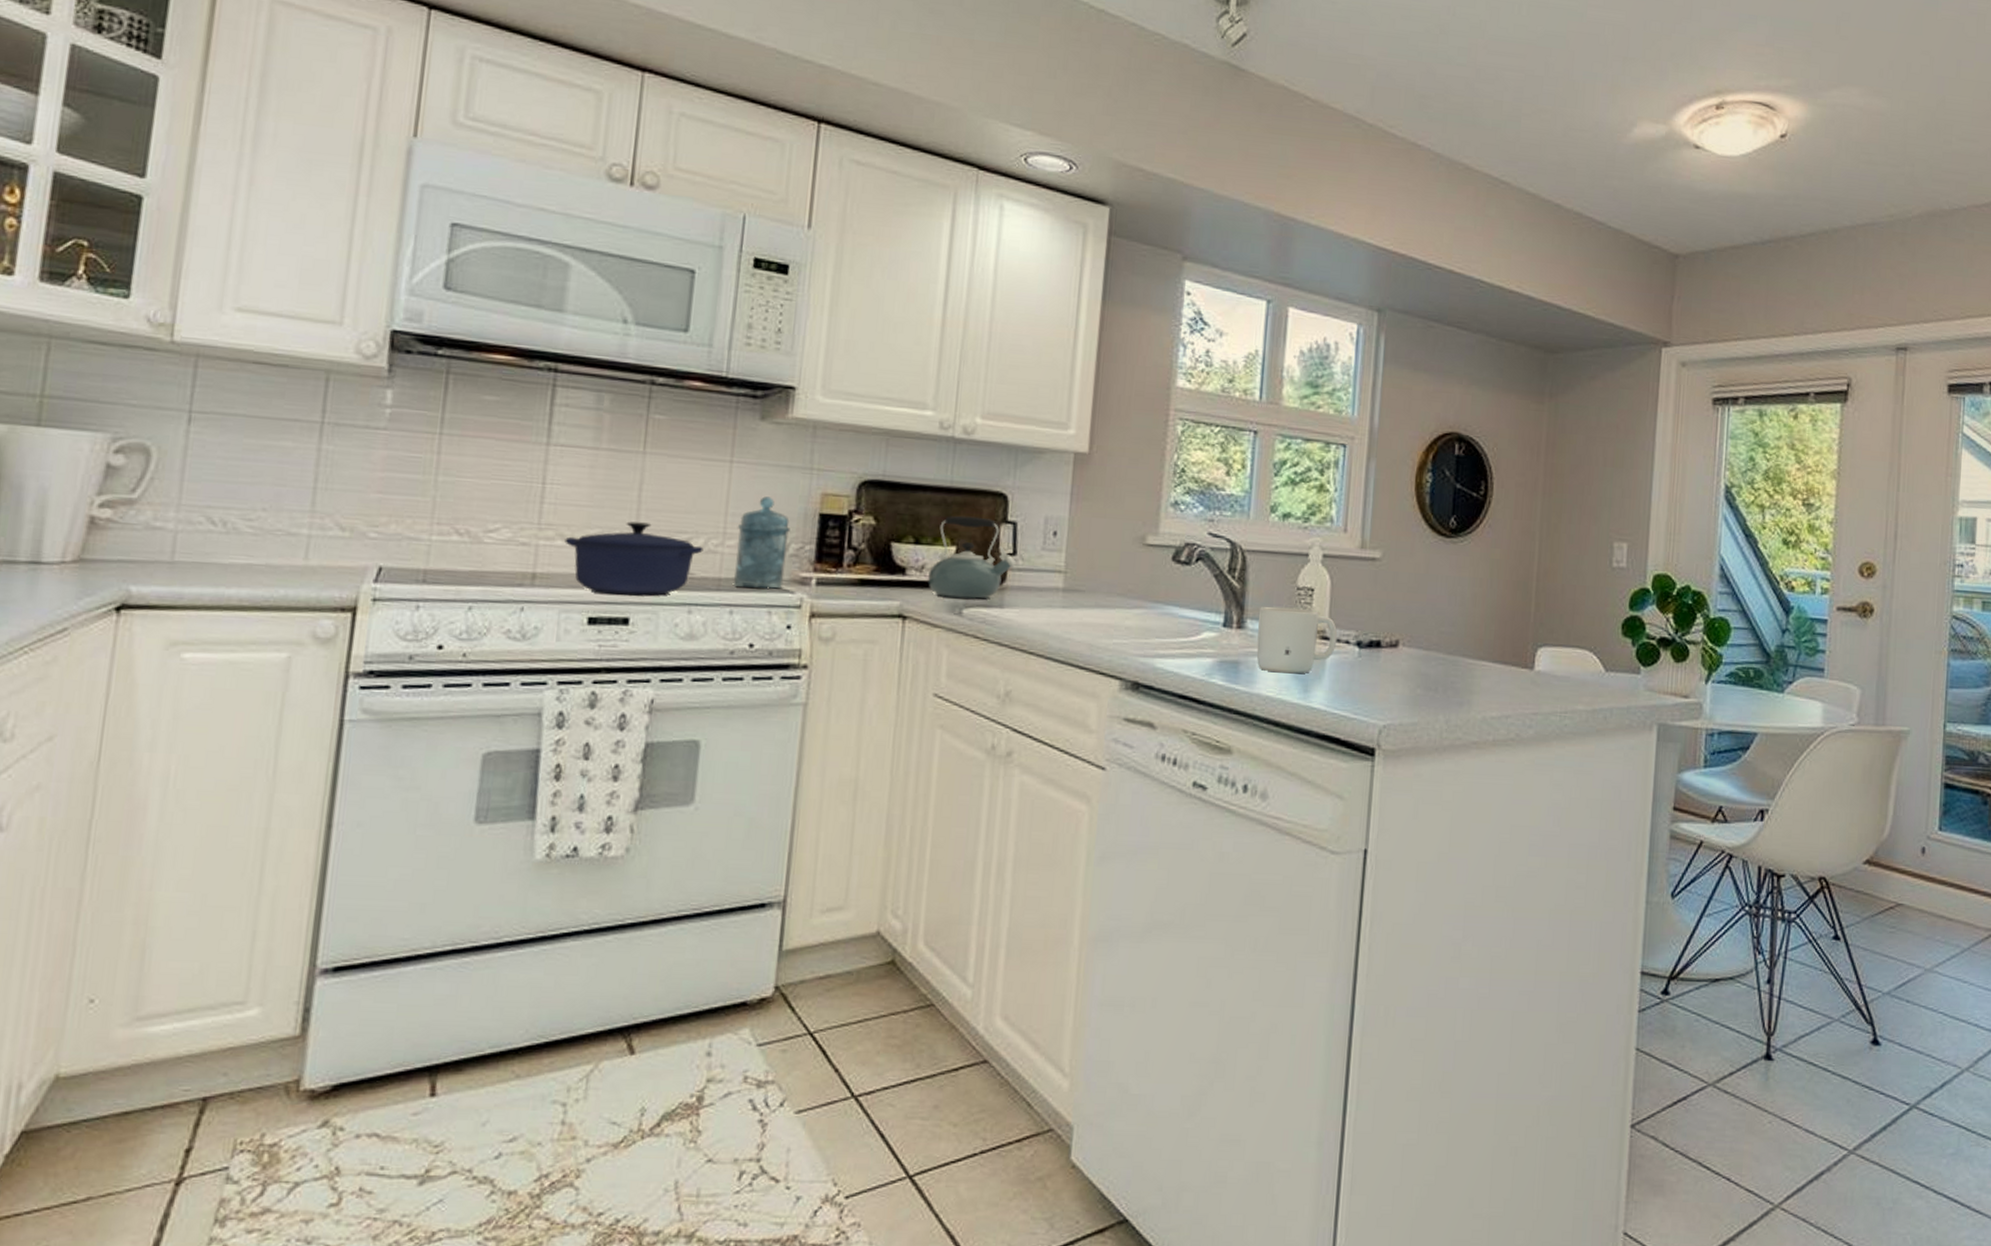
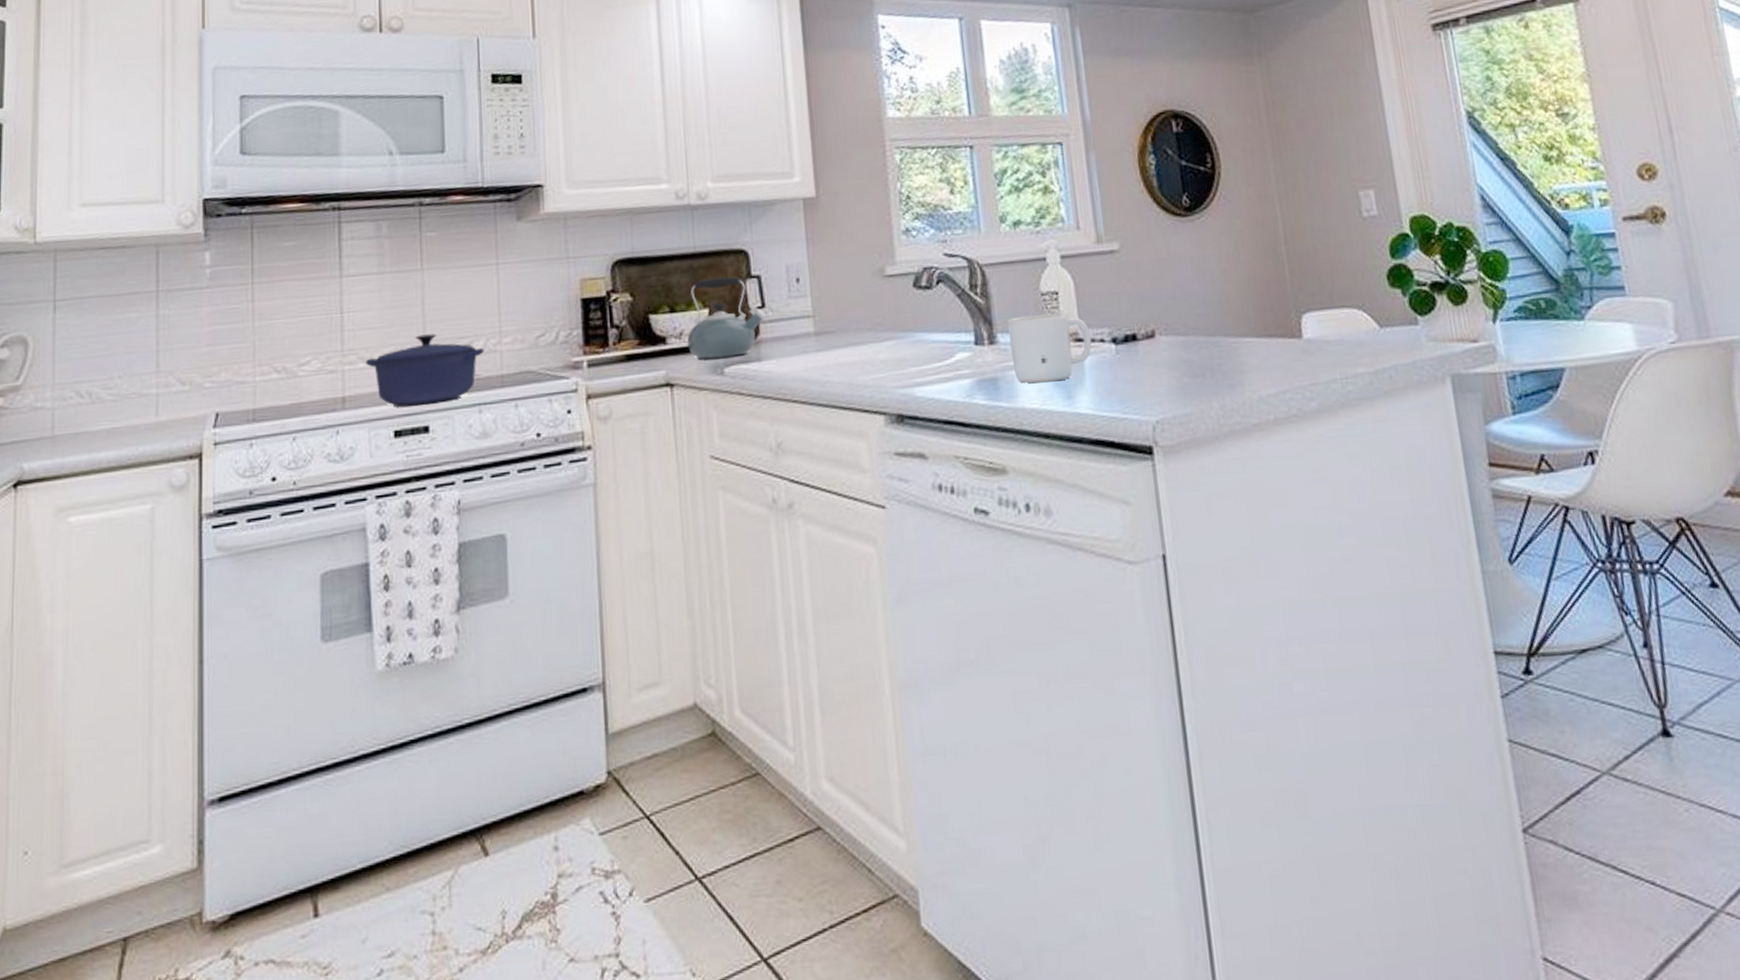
canister: present [732,496,790,590] -> none [510,291,559,380]

